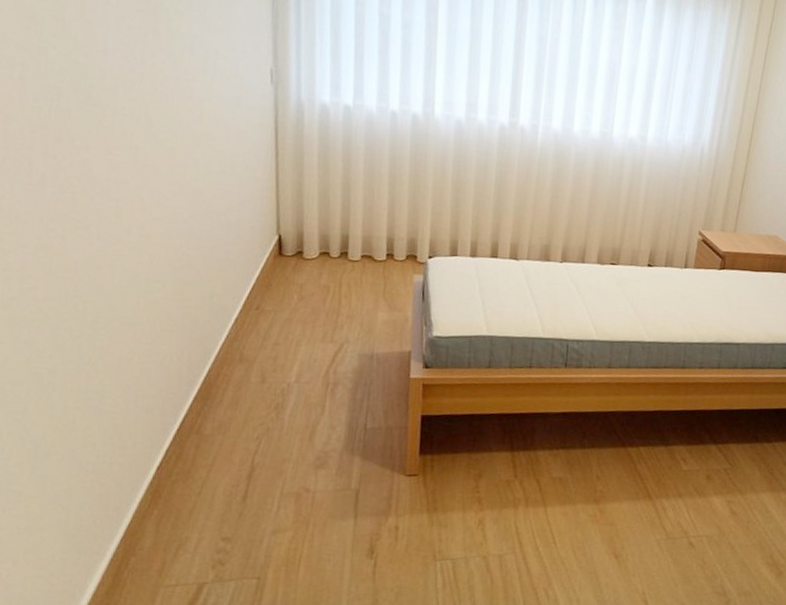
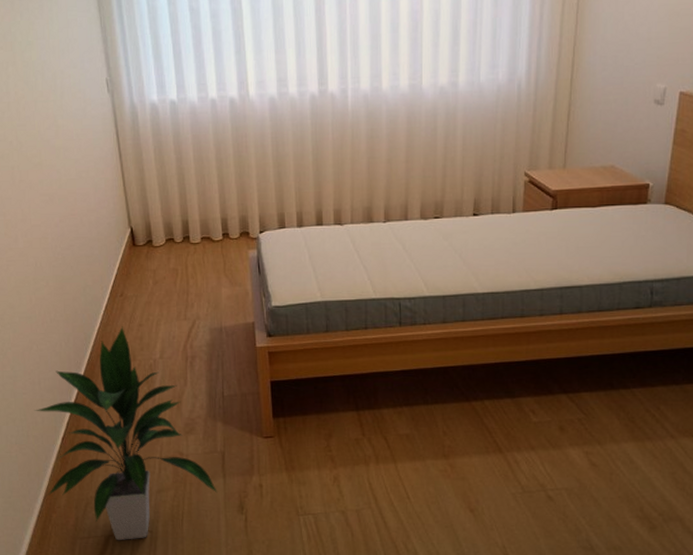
indoor plant: none [125,343,346,588] -> present [35,326,218,540]

